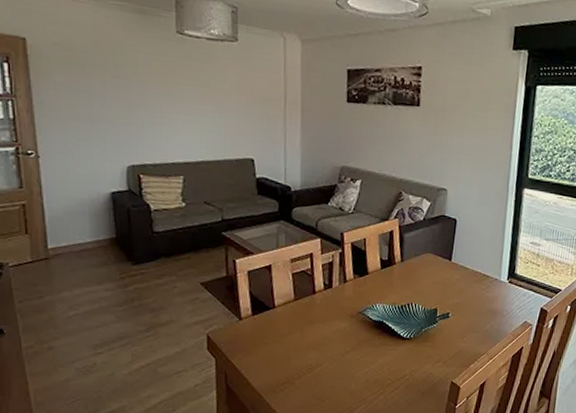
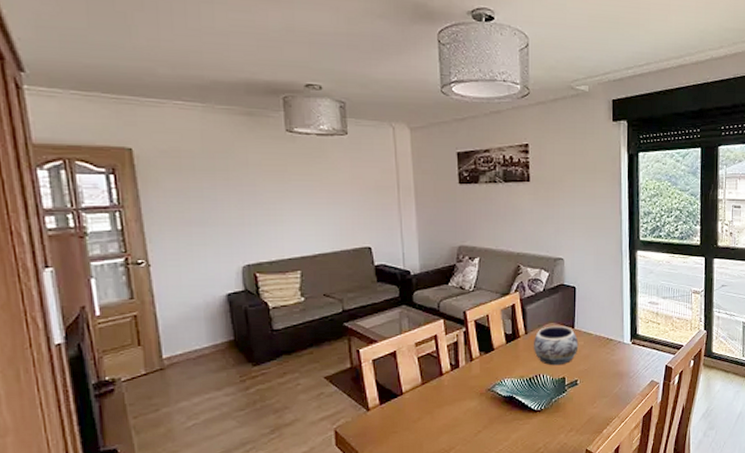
decorative bowl: none [407,256,455,297] -> present [533,325,579,366]

